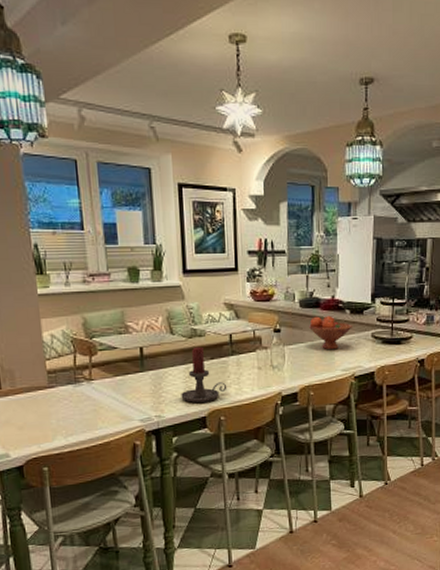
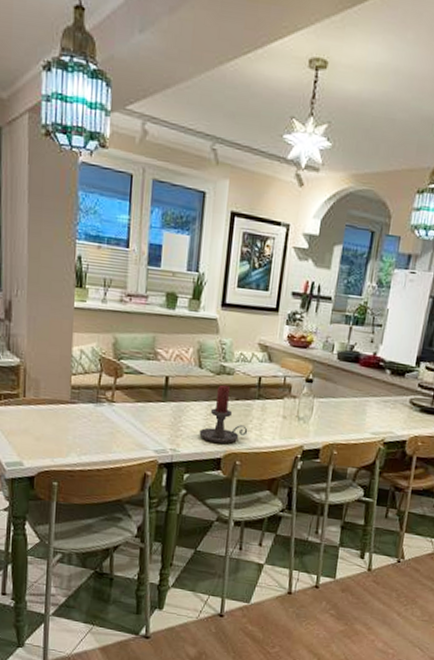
fruit bowl: present [308,316,352,350] -> none [343,371,391,411]

